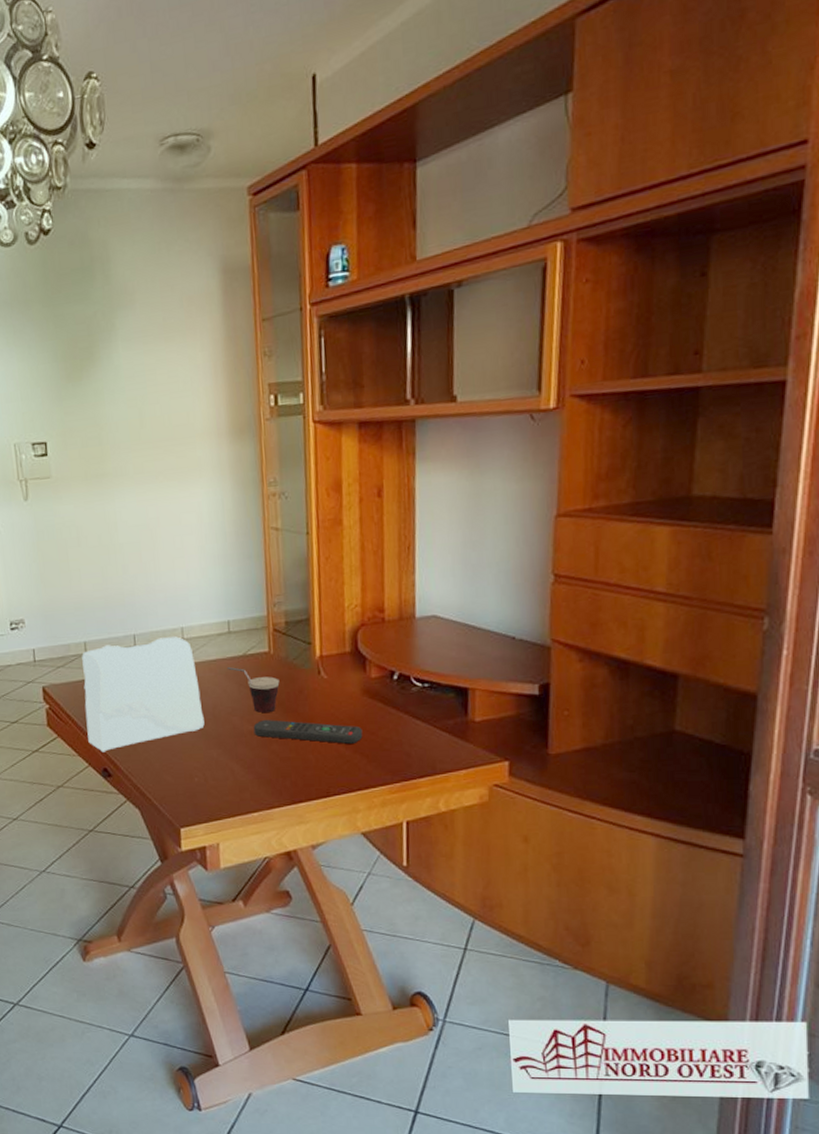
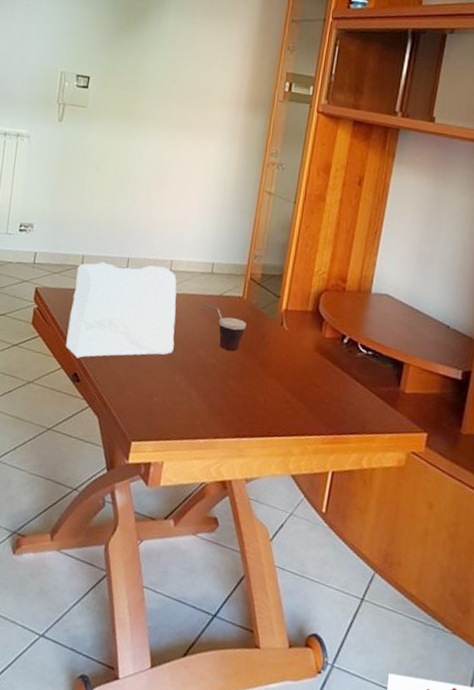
remote control: present [253,719,363,744] -> none [215,356,309,393]

